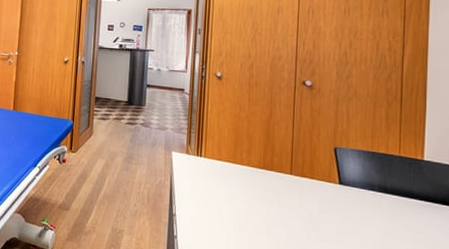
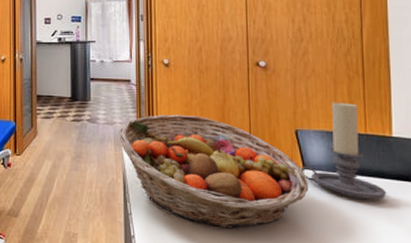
fruit basket: none [169,124,343,236] -> present [118,115,309,229]
candle holder: none [337,124,415,218] -> present [301,102,387,199]

